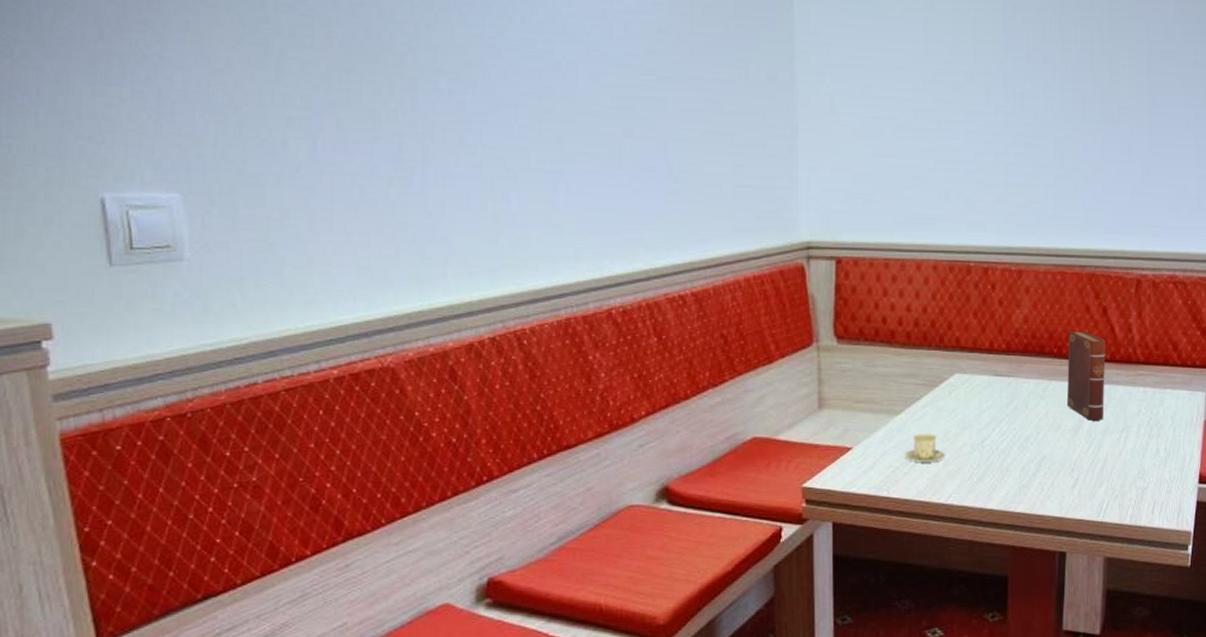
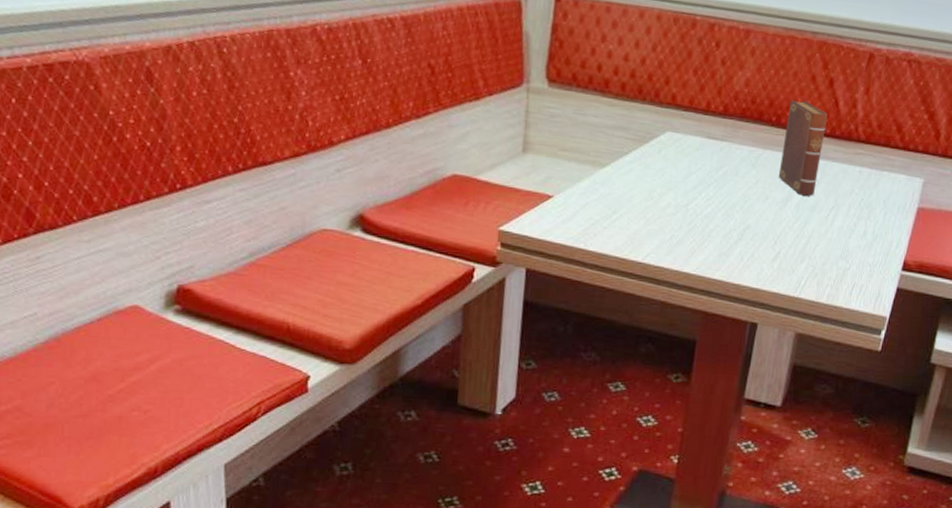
cup and saucer: present [904,433,946,462] -> none [605,188,648,219]

